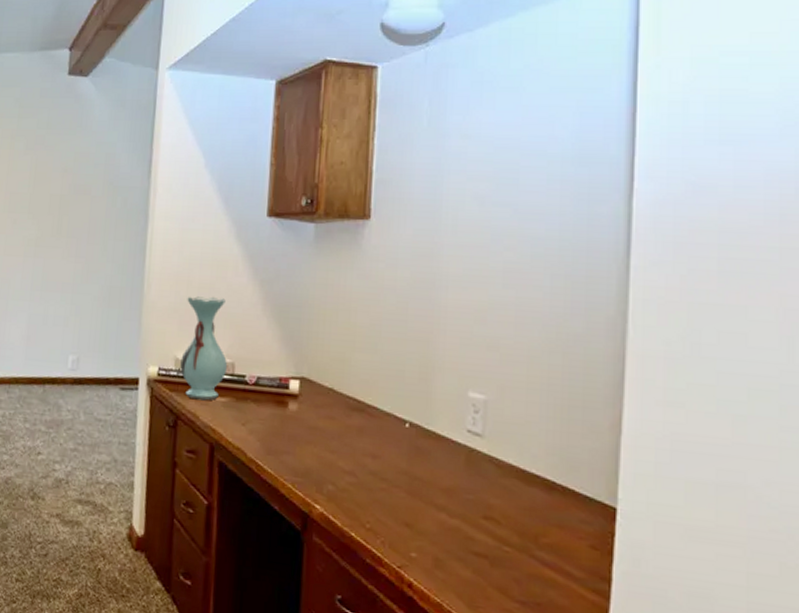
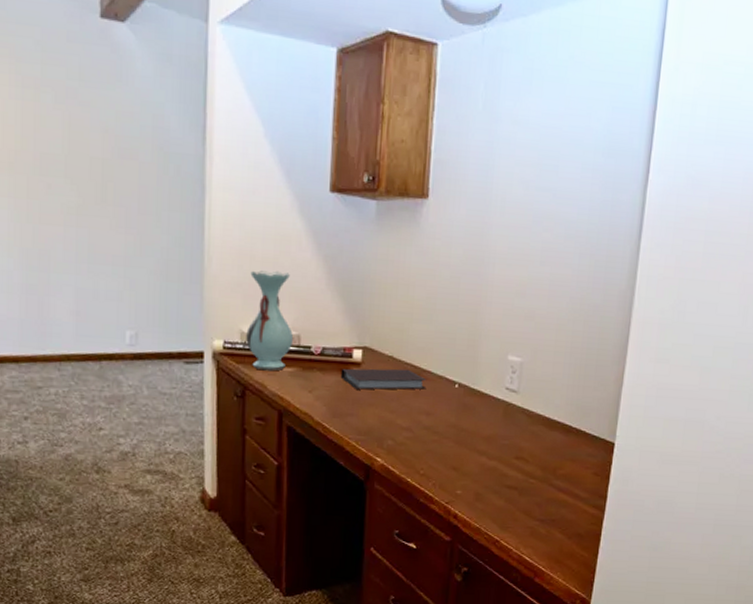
notebook: none [276,400,372,428] -> present [340,368,427,390]

